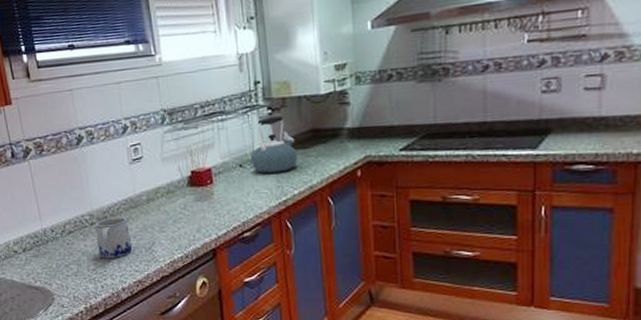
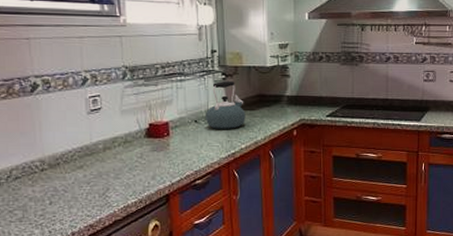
mug: present [95,216,133,259] -> none [46,163,86,204]

